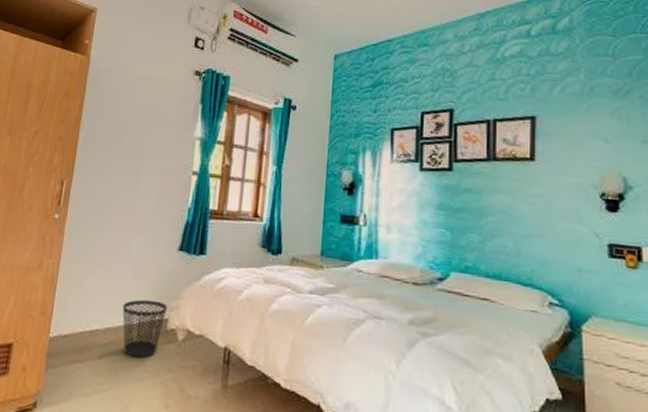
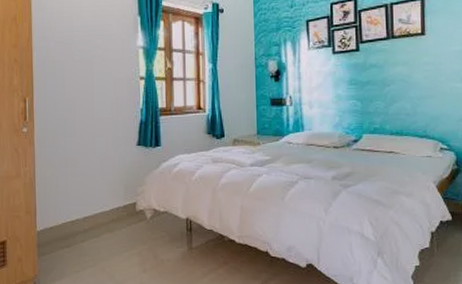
wastebasket: present [122,299,168,358] -> none [96,189,134,237]

